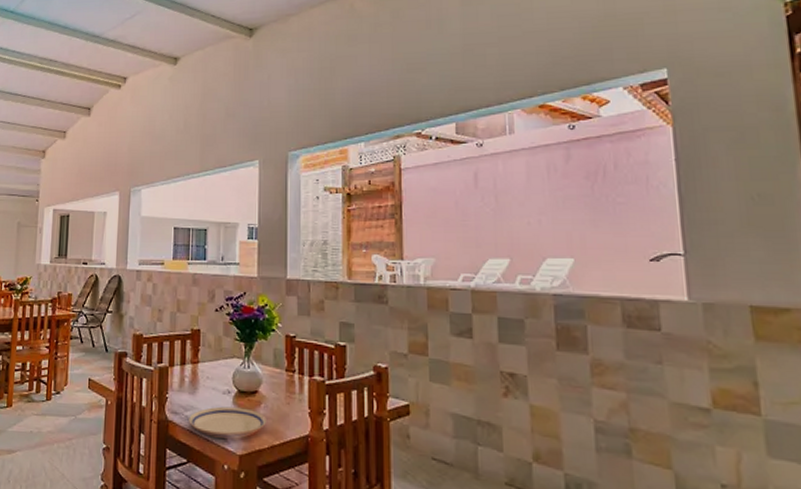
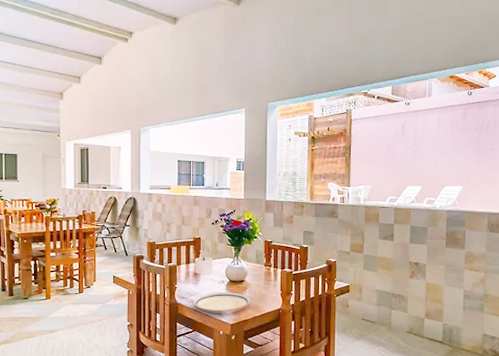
candle: none [191,355,217,382] -> present [195,256,213,275]

